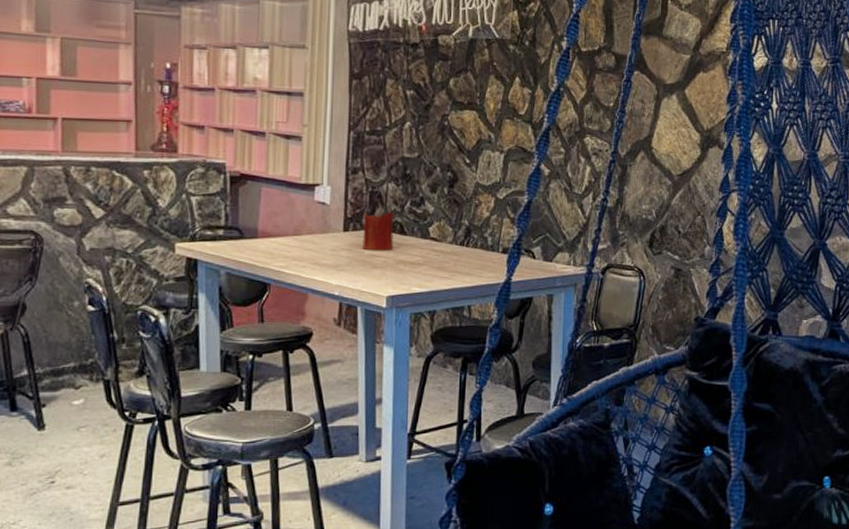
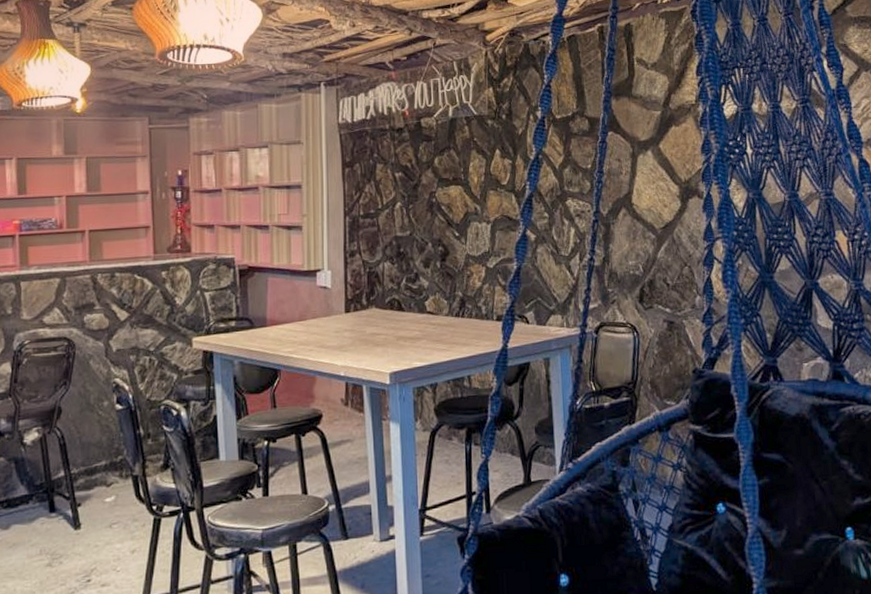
candle: present [362,207,394,251] -> none [363,286,392,330]

